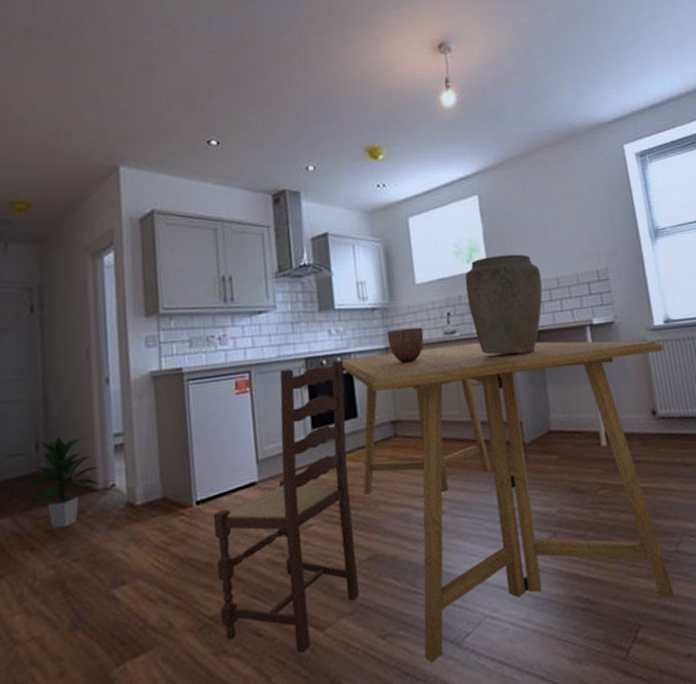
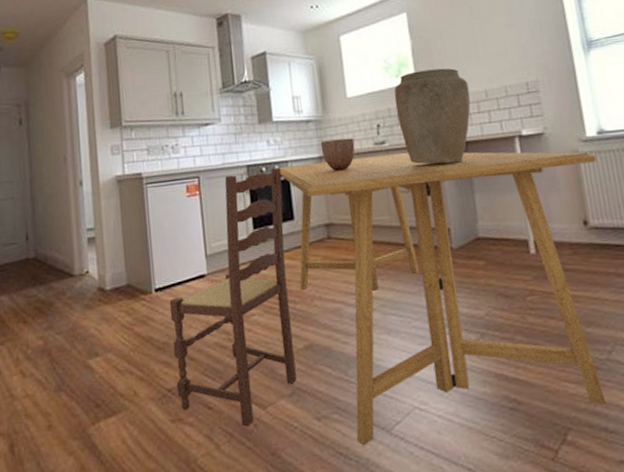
indoor plant: present [24,438,101,528] -> none [18,230,78,306]

